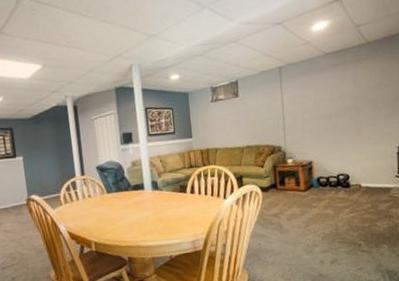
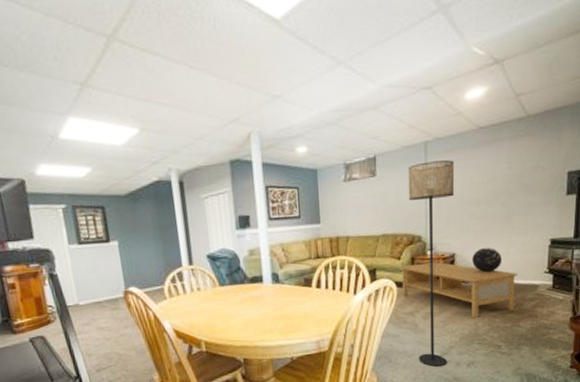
coffee table: none [264,169,372,219] -> present [400,262,518,318]
floor lamp: none [265,81,312,264] -> present [408,160,455,367]
decorative globe: none [328,155,356,178] -> present [472,247,503,273]

